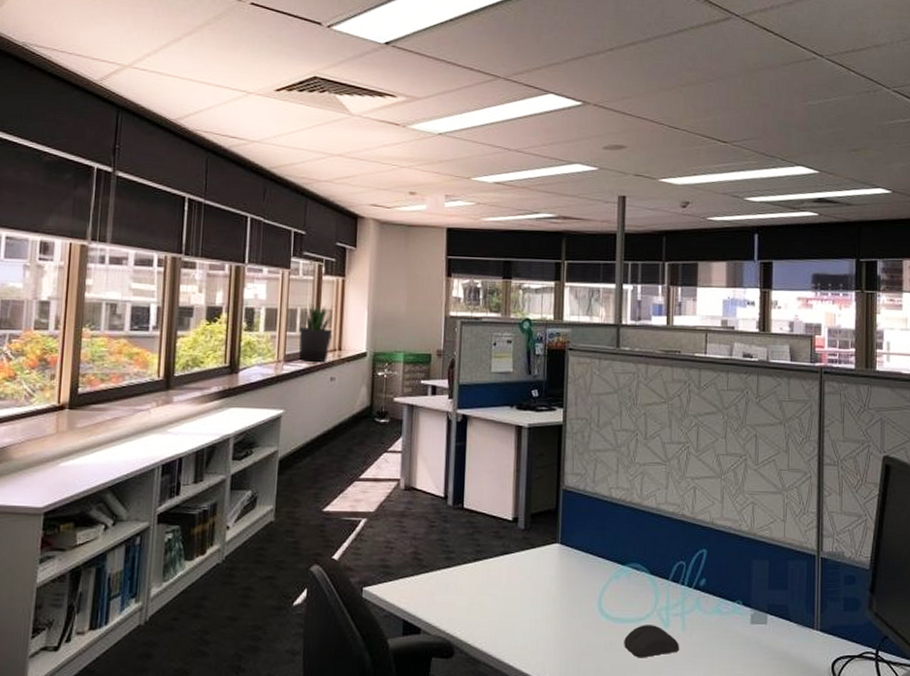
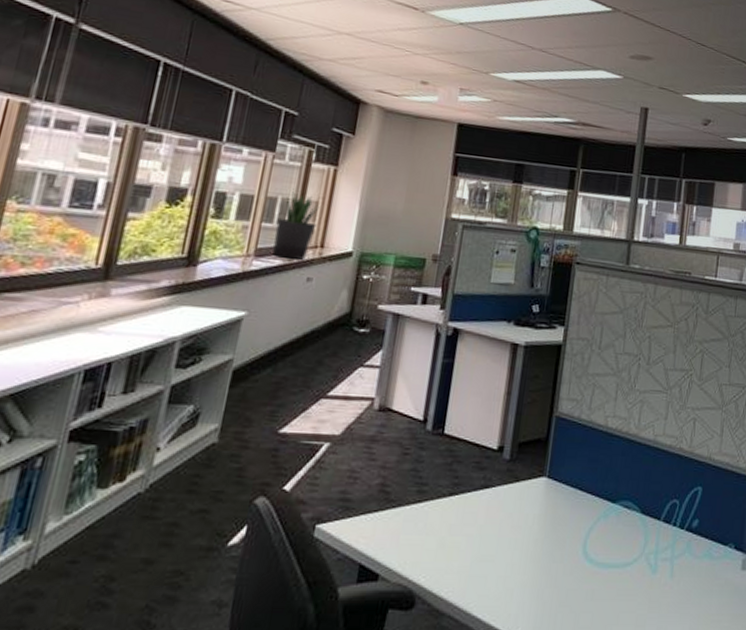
computer mouse: present [624,625,679,658] -> none [607,571,666,609]

